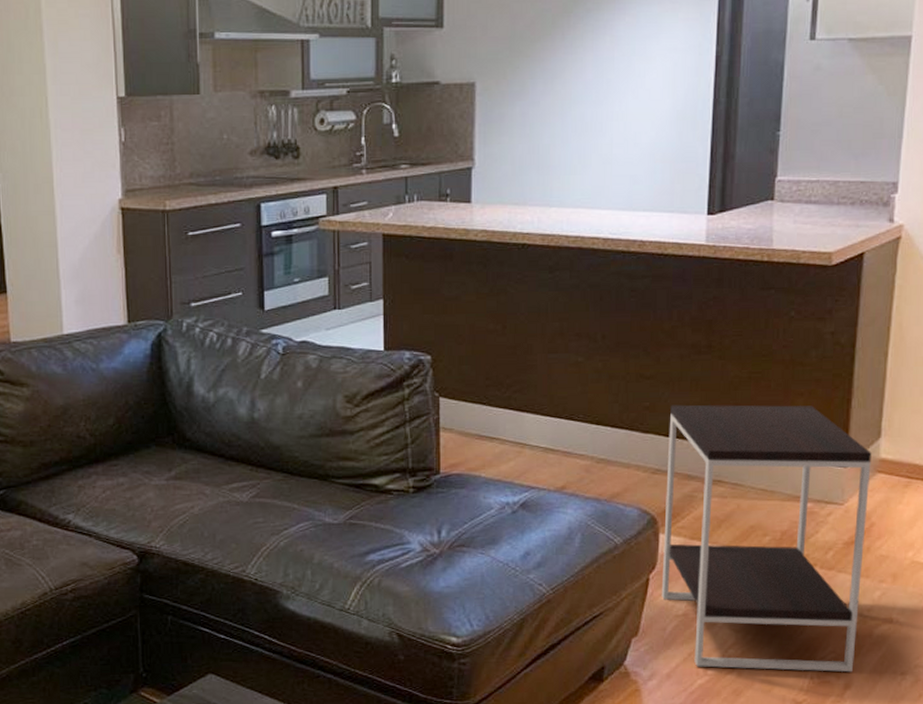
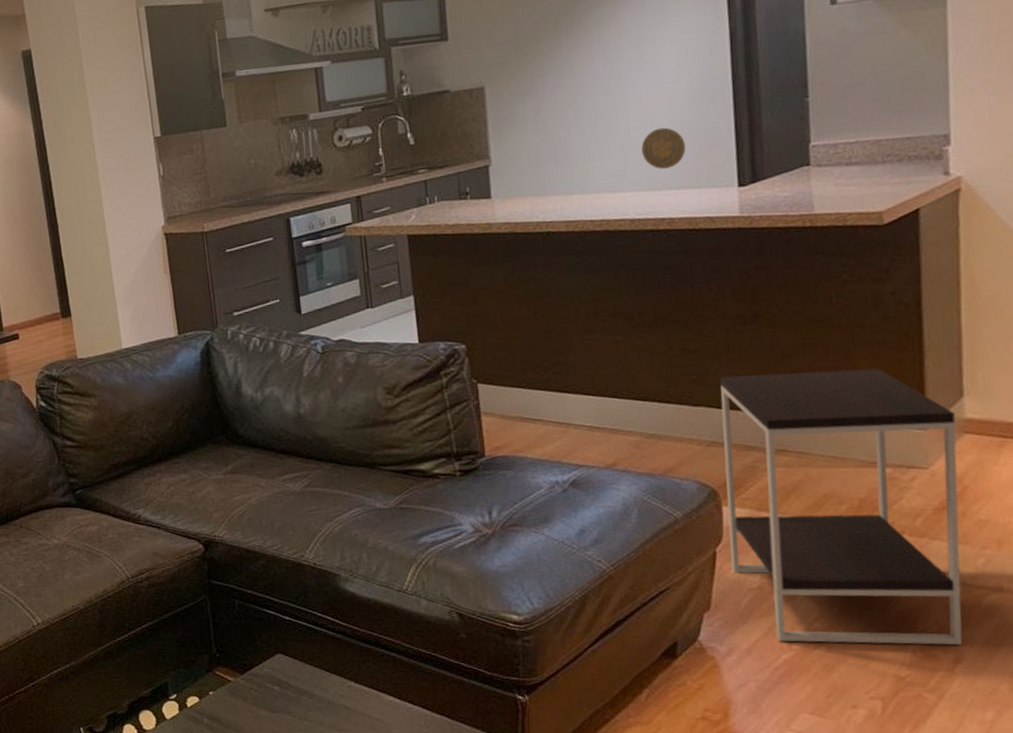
decorative plate: none [622,146,663,189] -> present [641,127,686,169]

